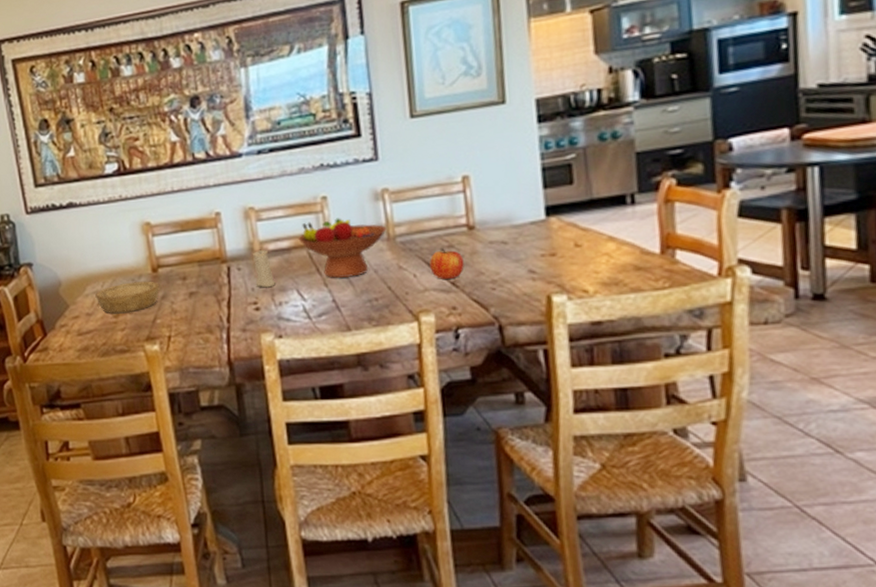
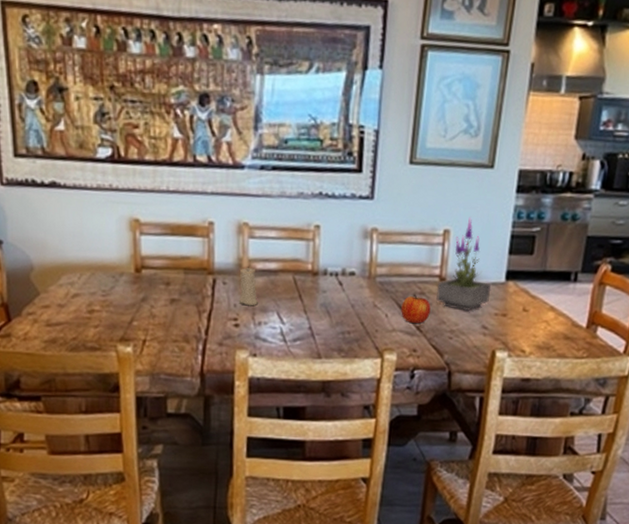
bowl: present [95,281,159,314] -> none [70,278,141,310]
fruit bowl: present [298,218,387,278] -> none [286,247,370,309]
potted plant: none [465,158,532,258] -> present [436,217,491,311]

